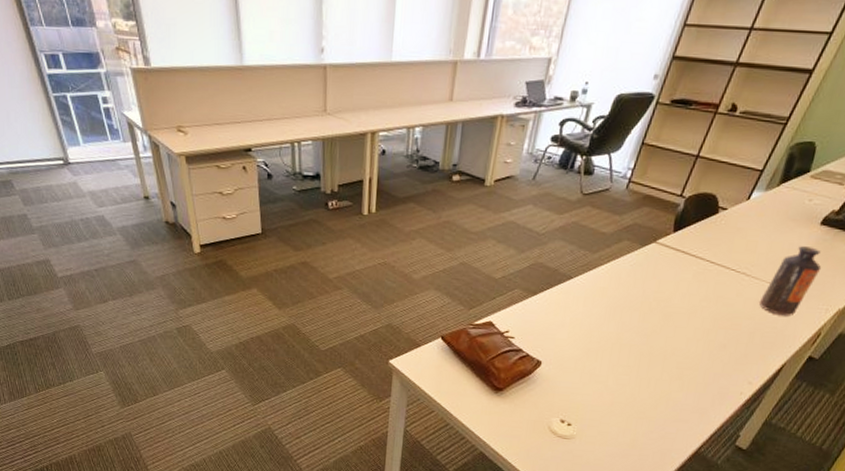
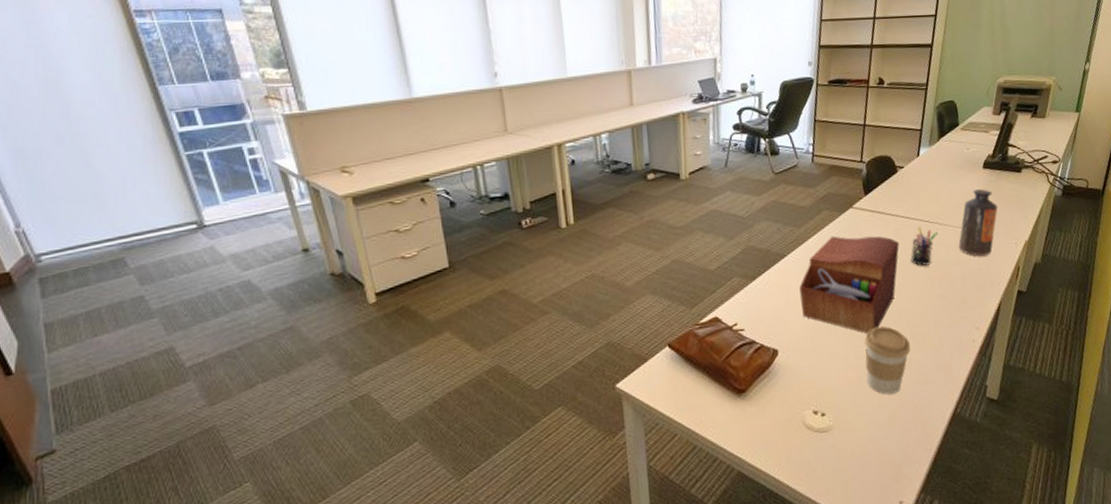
sewing box: none [574,267,695,365] -> present [799,236,900,334]
coffee cup: none [619,360,674,422] -> present [864,325,911,395]
pen holder: none [701,274,741,314] -> present [910,227,938,266]

